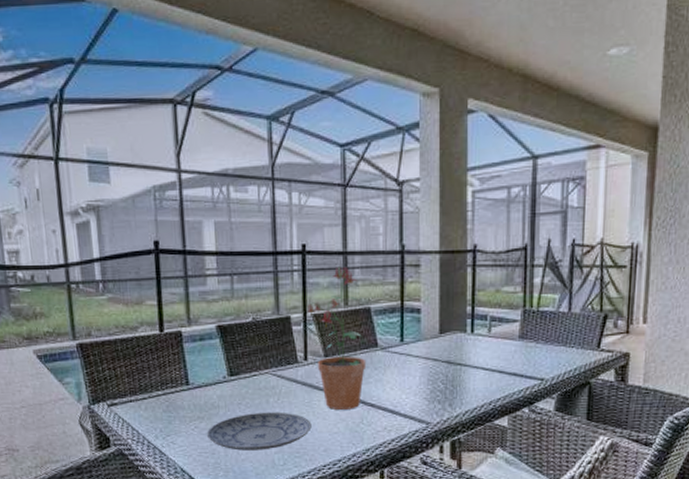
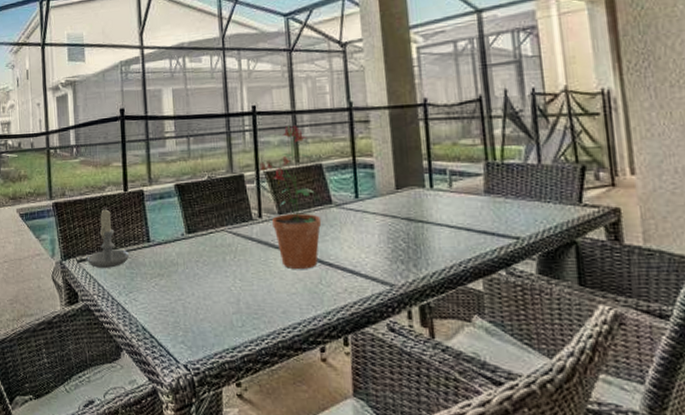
candle: none [119,349,167,412] -> present [88,208,130,268]
plate: present [206,412,312,451] -> none [166,270,269,310]

